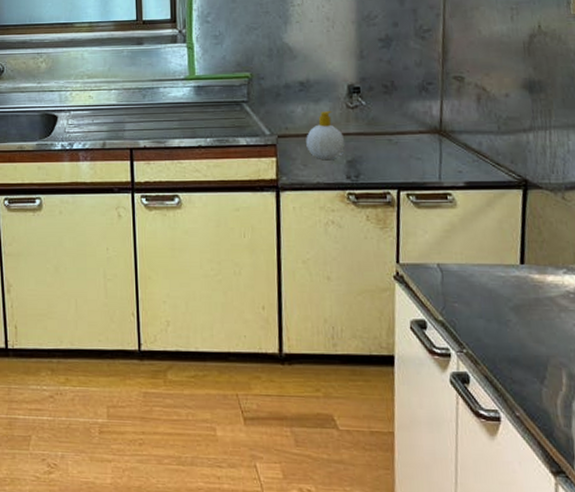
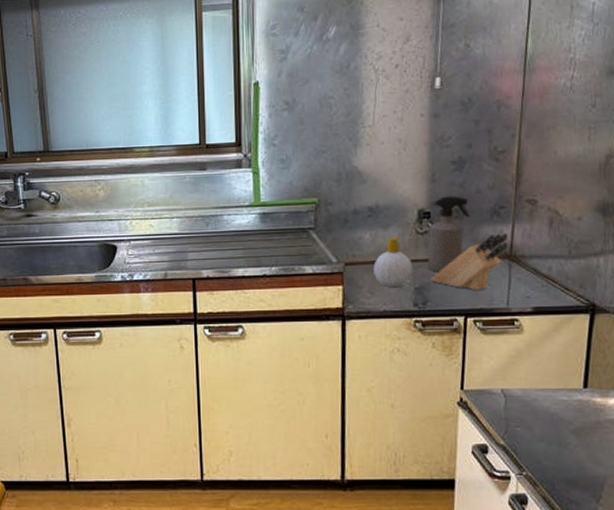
spray bottle: none [358,72,399,146] -> present [427,196,470,272]
knife block: none [362,108,438,164] -> present [431,233,508,290]

